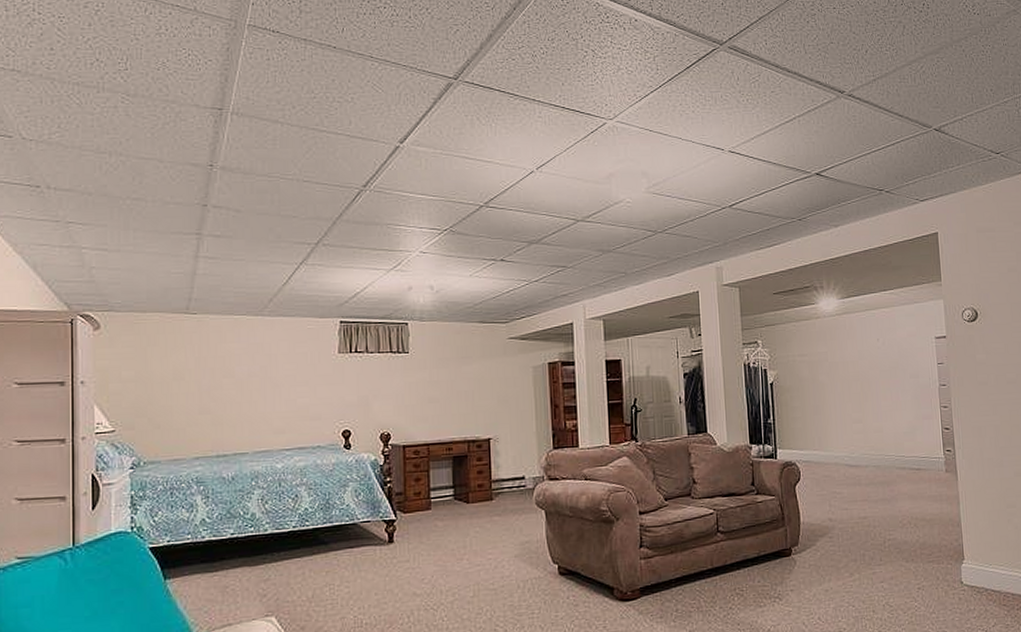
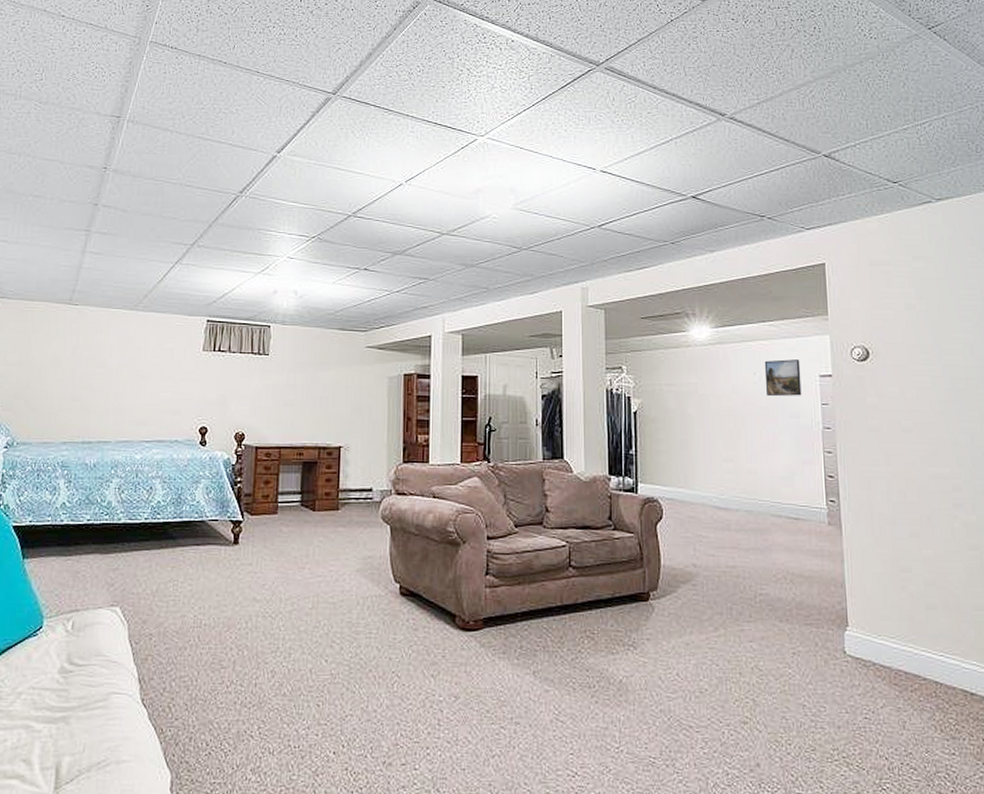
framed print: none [886,324,920,360] -> present [764,359,802,397]

